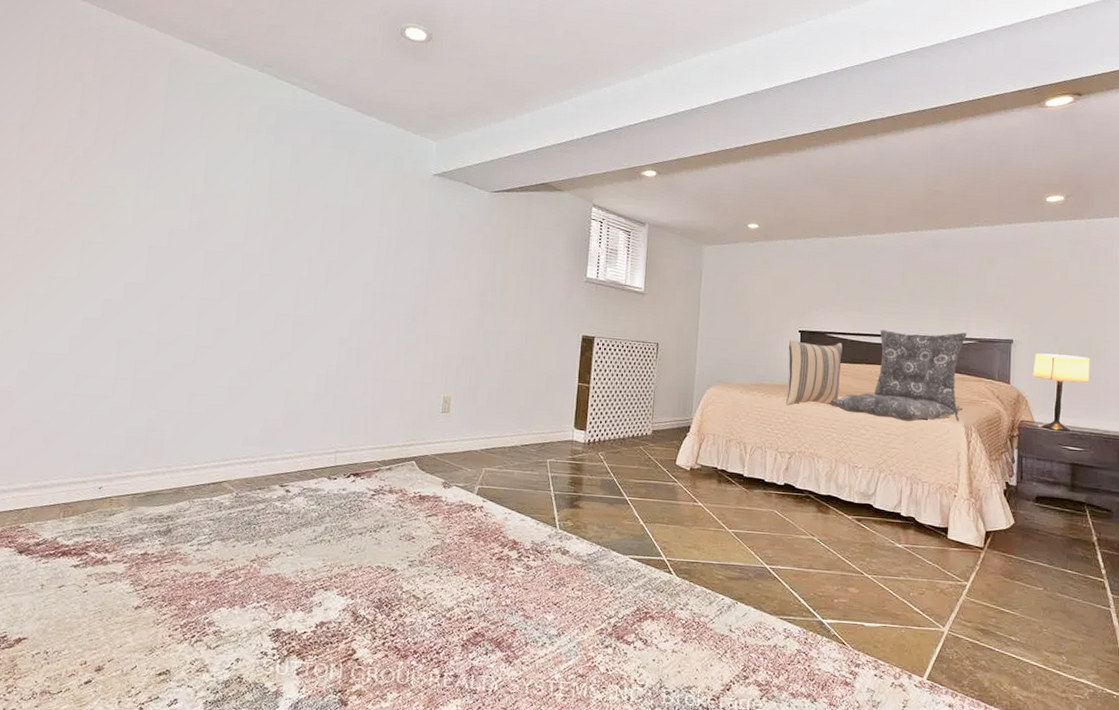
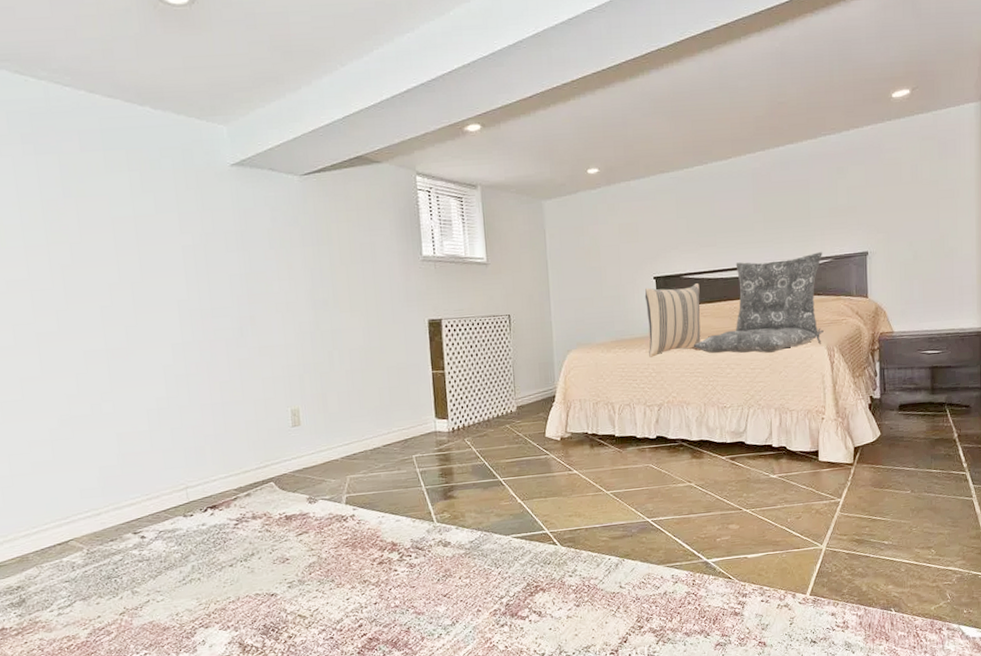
table lamp: present [1032,353,1090,433] -> none [889,257,944,338]

